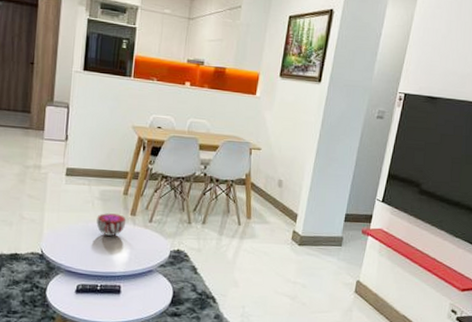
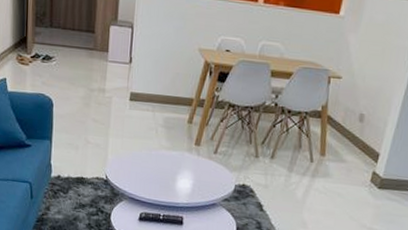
decorative bowl: present [96,213,127,236] -> none [160,141,191,166]

